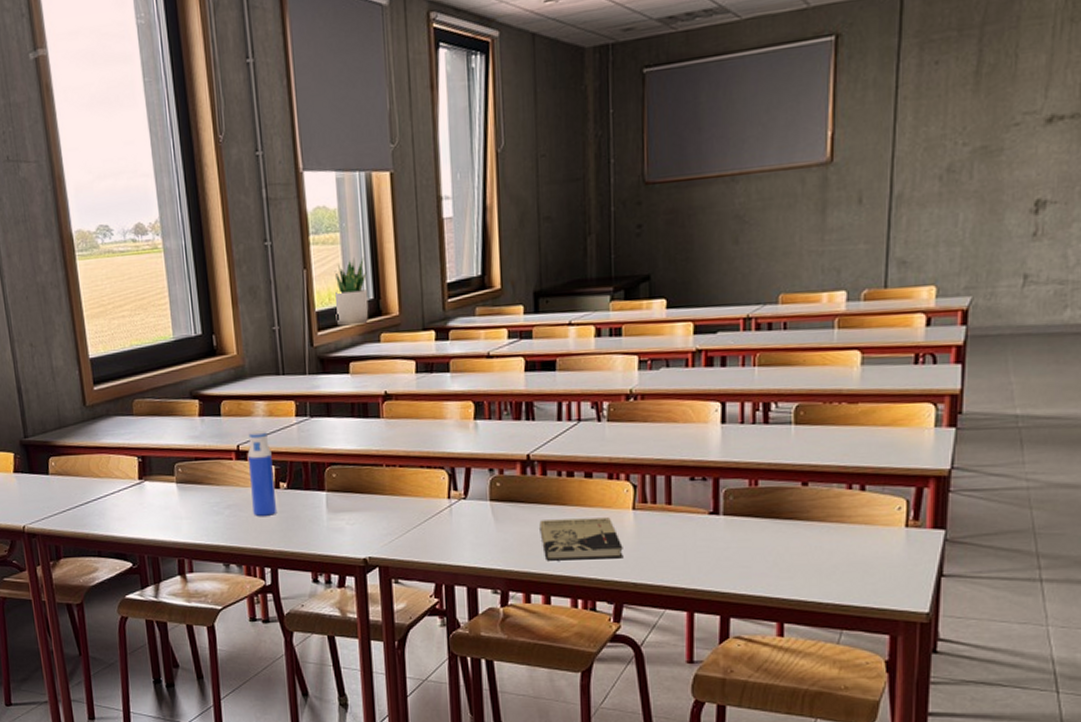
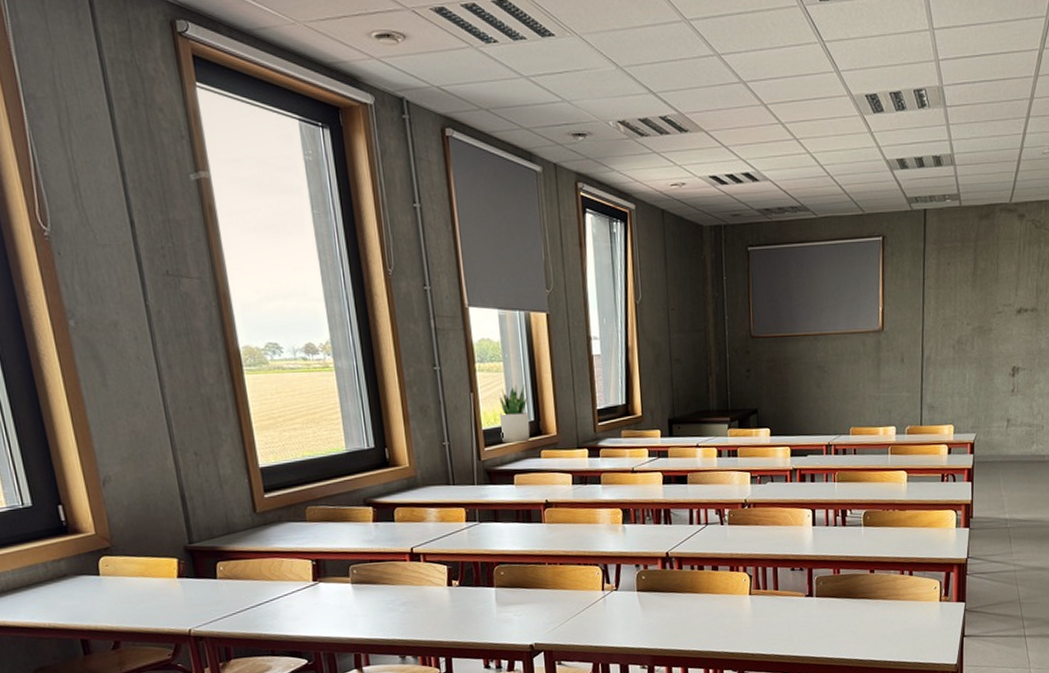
water bottle: present [247,431,278,516] -> none [421,534,450,611]
book: present [539,517,624,561] -> none [677,602,744,639]

